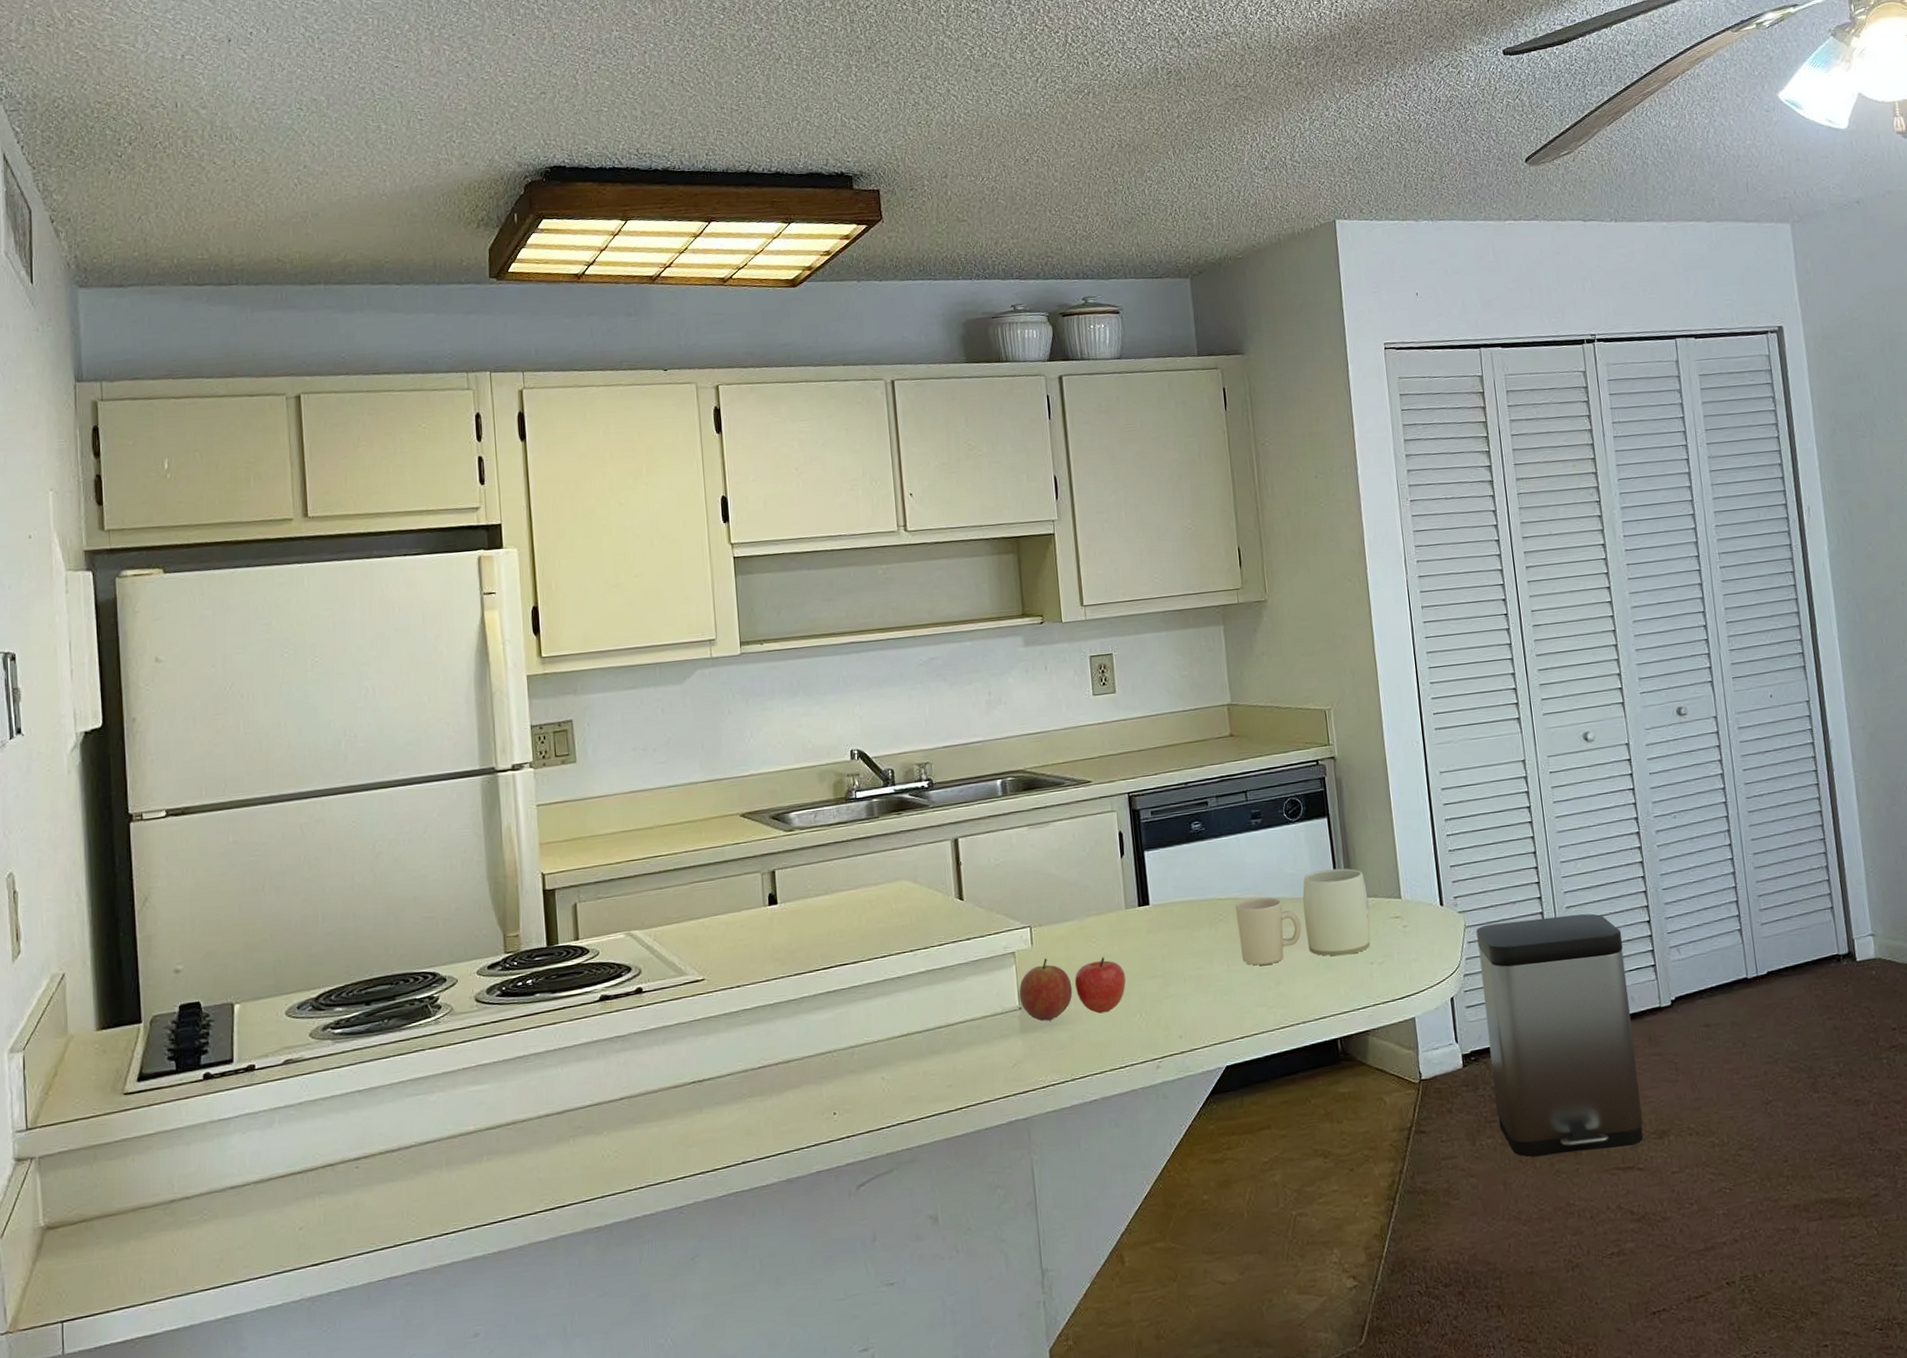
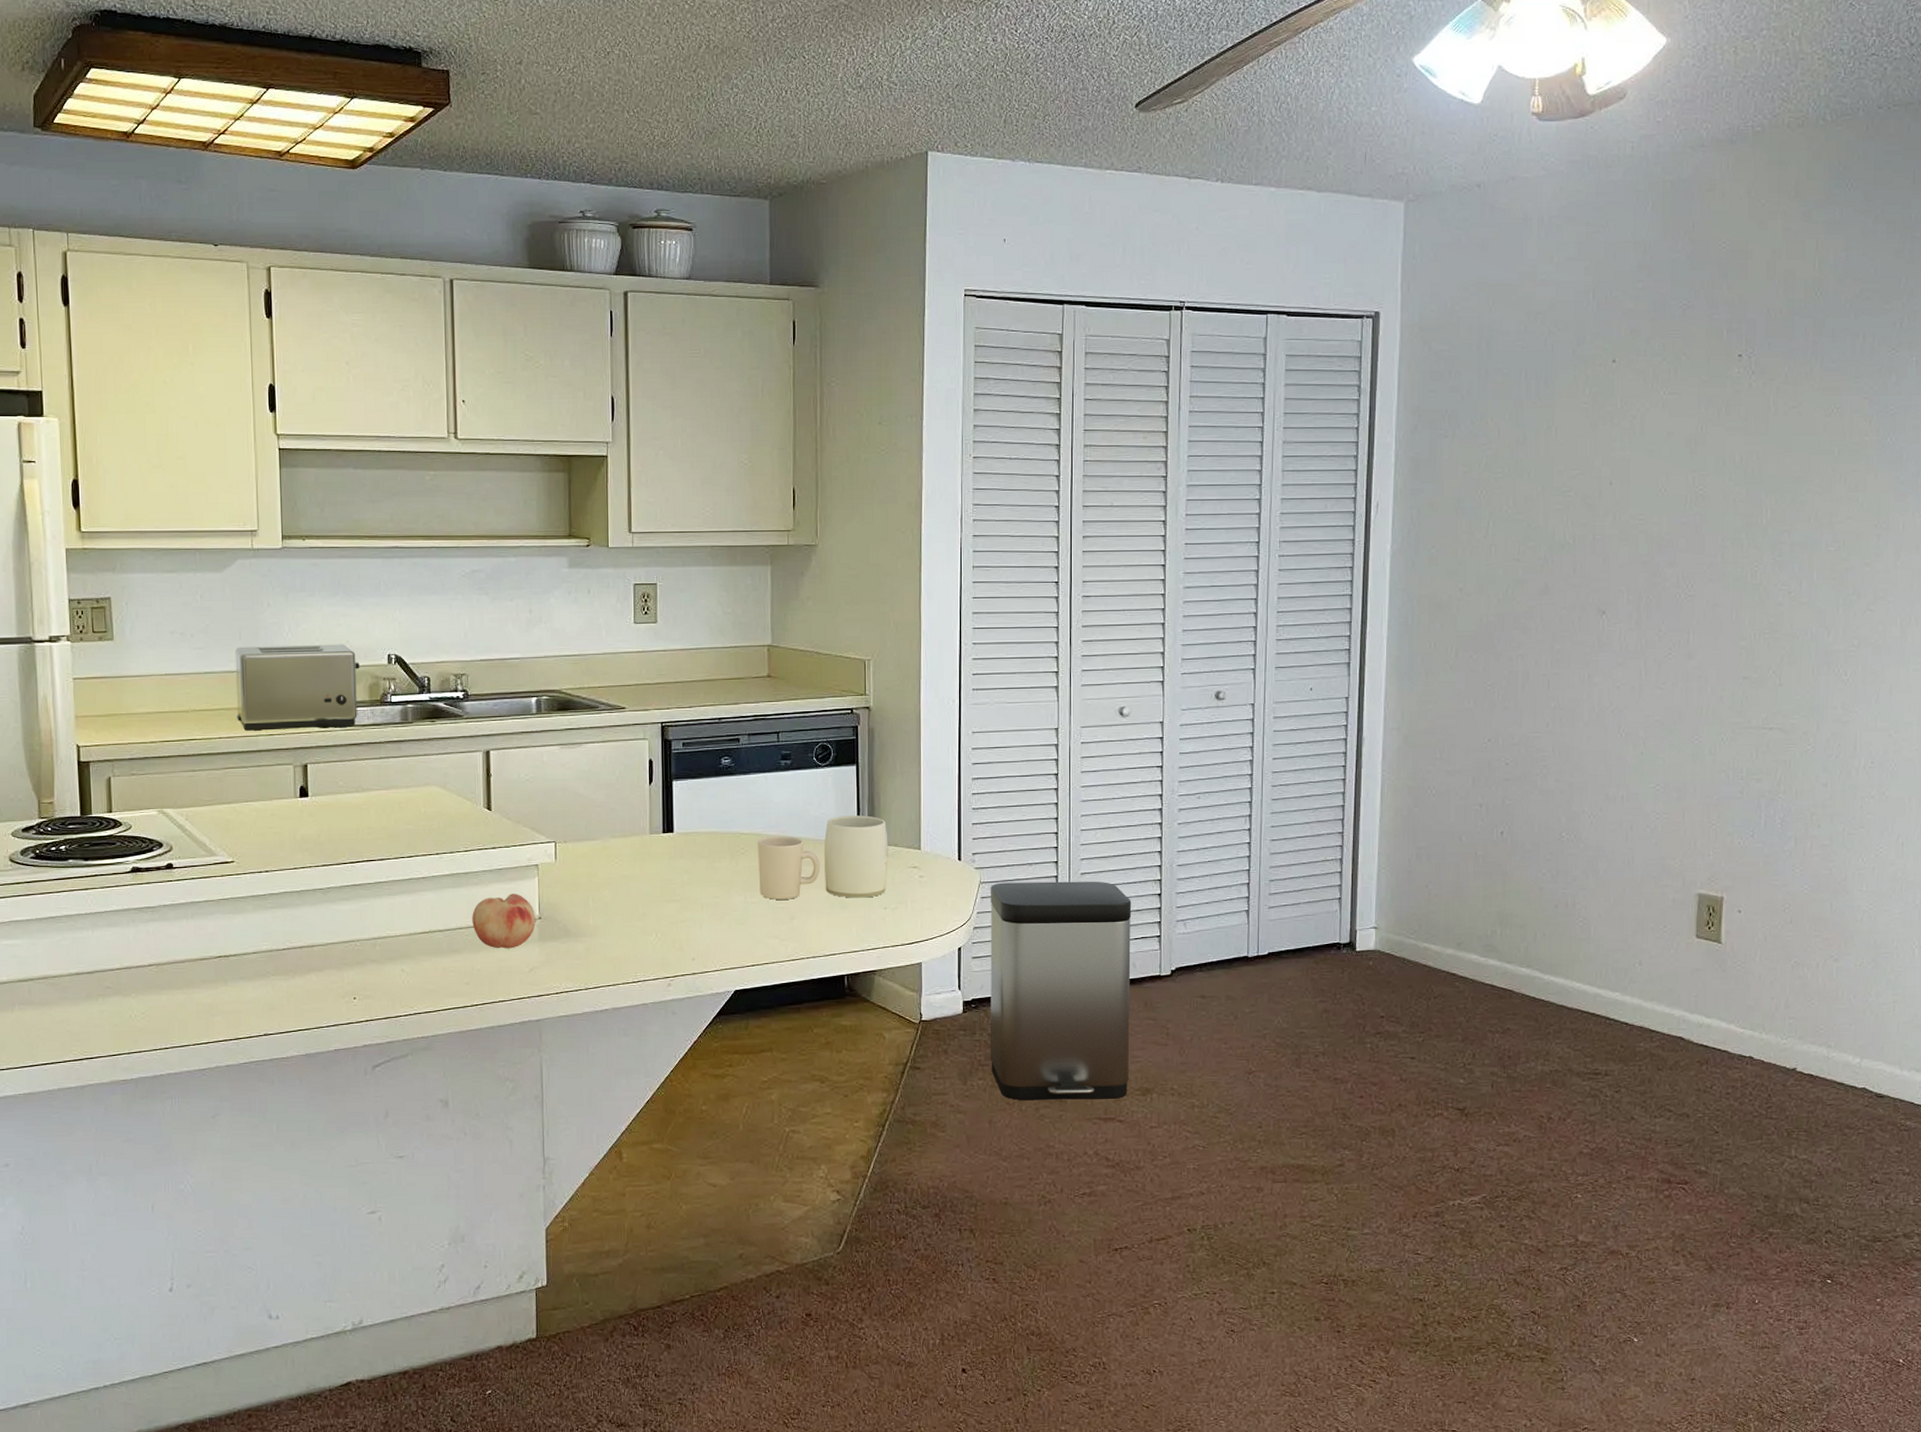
toaster: none [697,744,823,842] -> present [234,644,360,732]
fruit: none [950,985,1016,1046] -> present [472,893,535,949]
fruit: present [1019,958,1073,1021] -> none [540,873,592,932]
fruit: present [1074,957,1126,1014] -> none [594,877,645,930]

